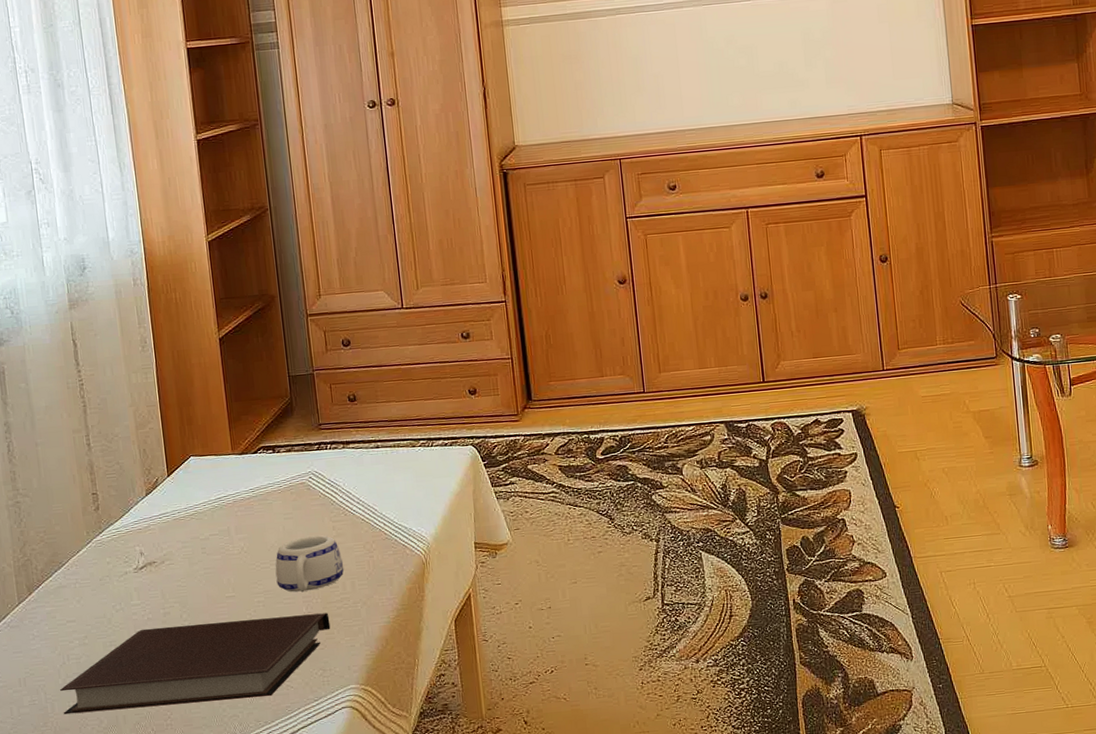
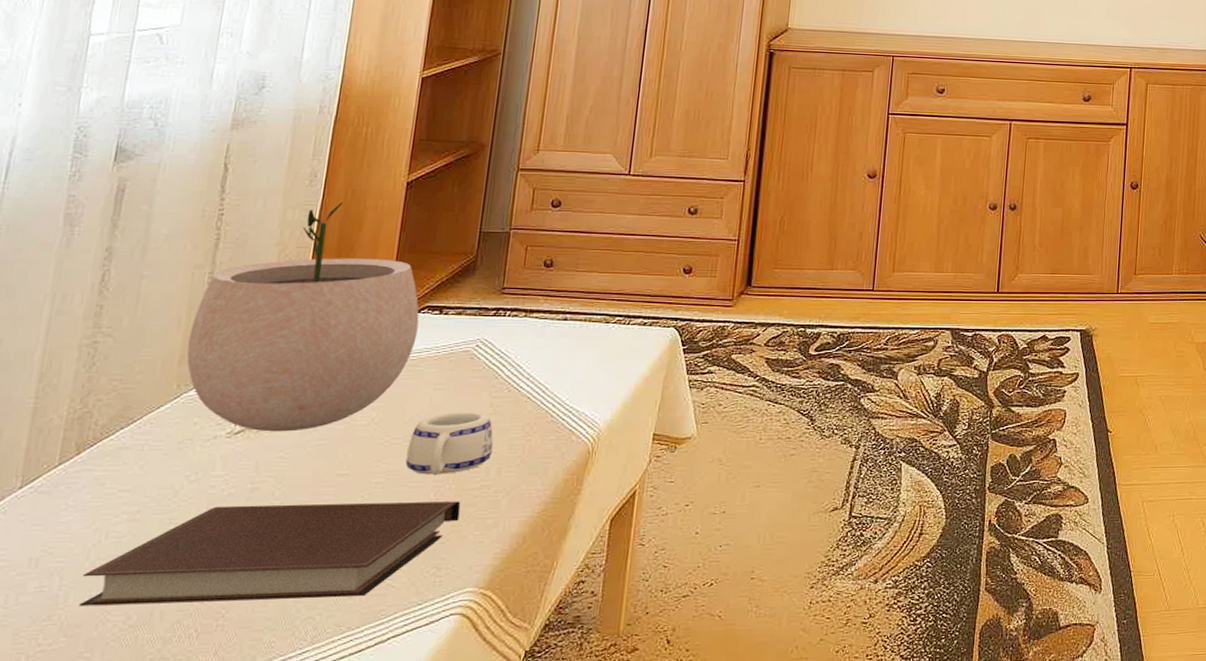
plant pot: none [84,363,260,566] -> present [186,202,420,432]

